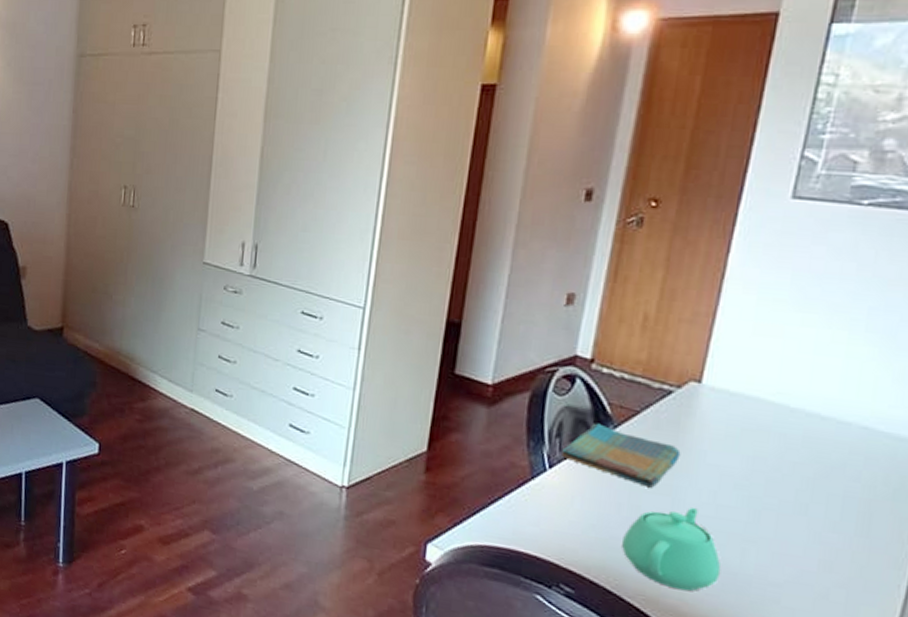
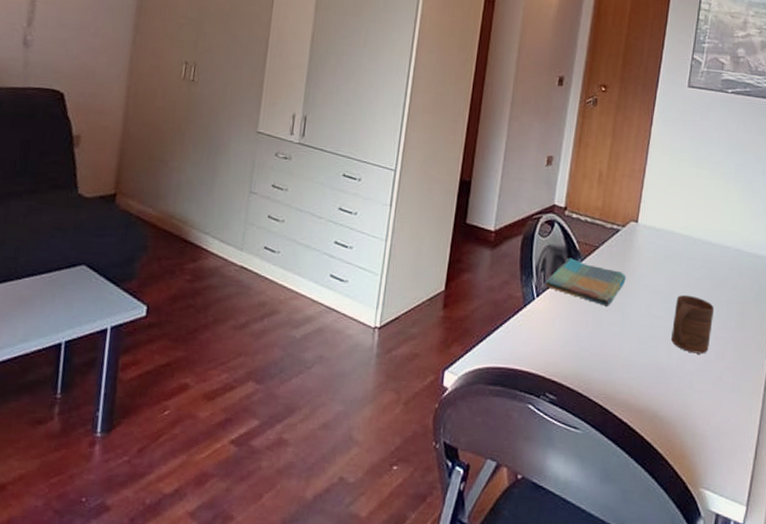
teapot: present [622,507,721,592] -> none [589,319,655,387]
cup: none [748,481,820,562] -> present [671,294,714,354]

